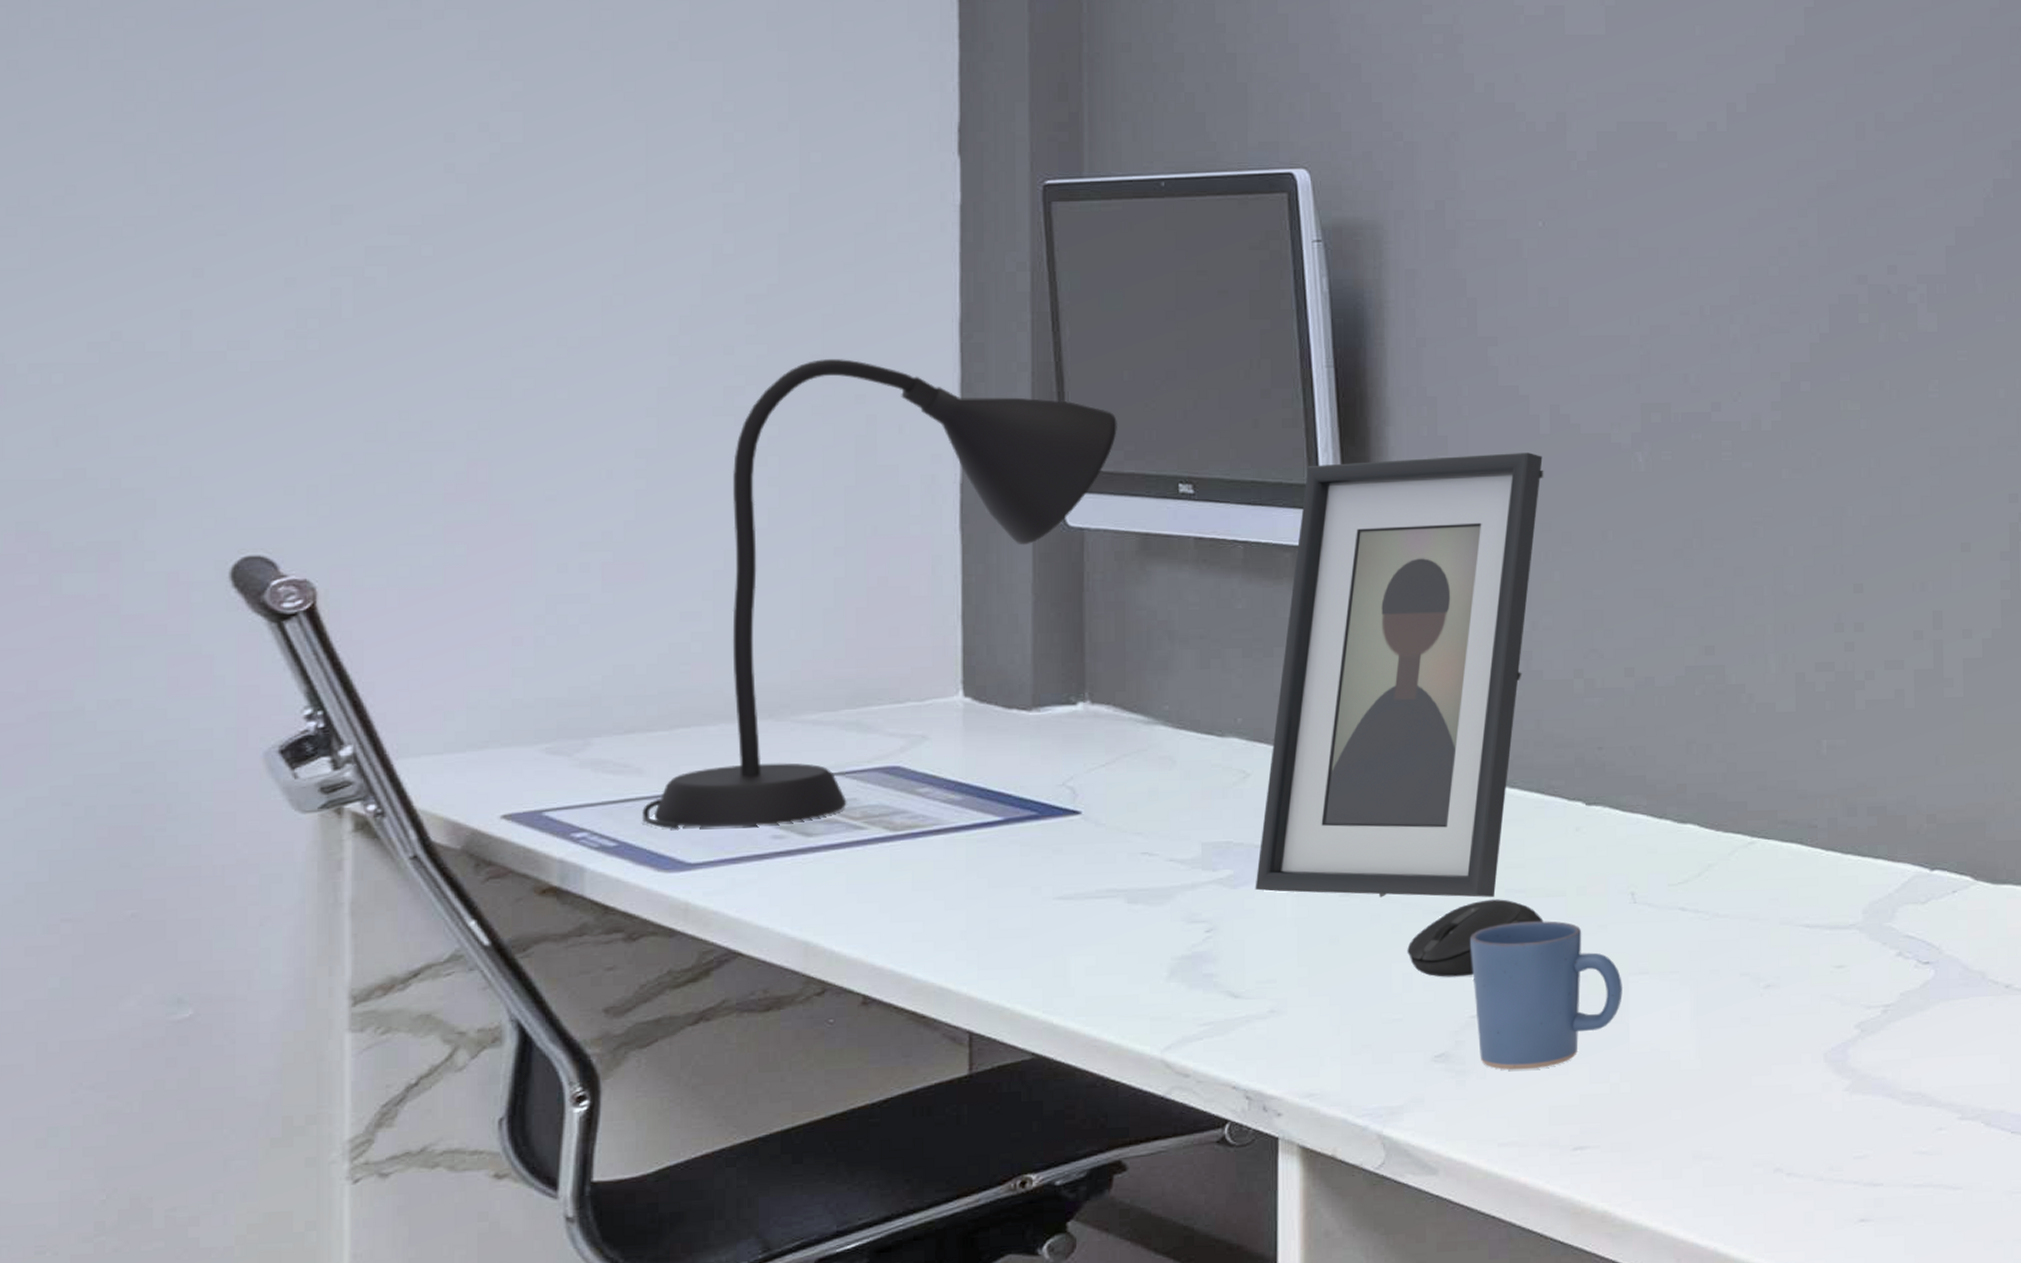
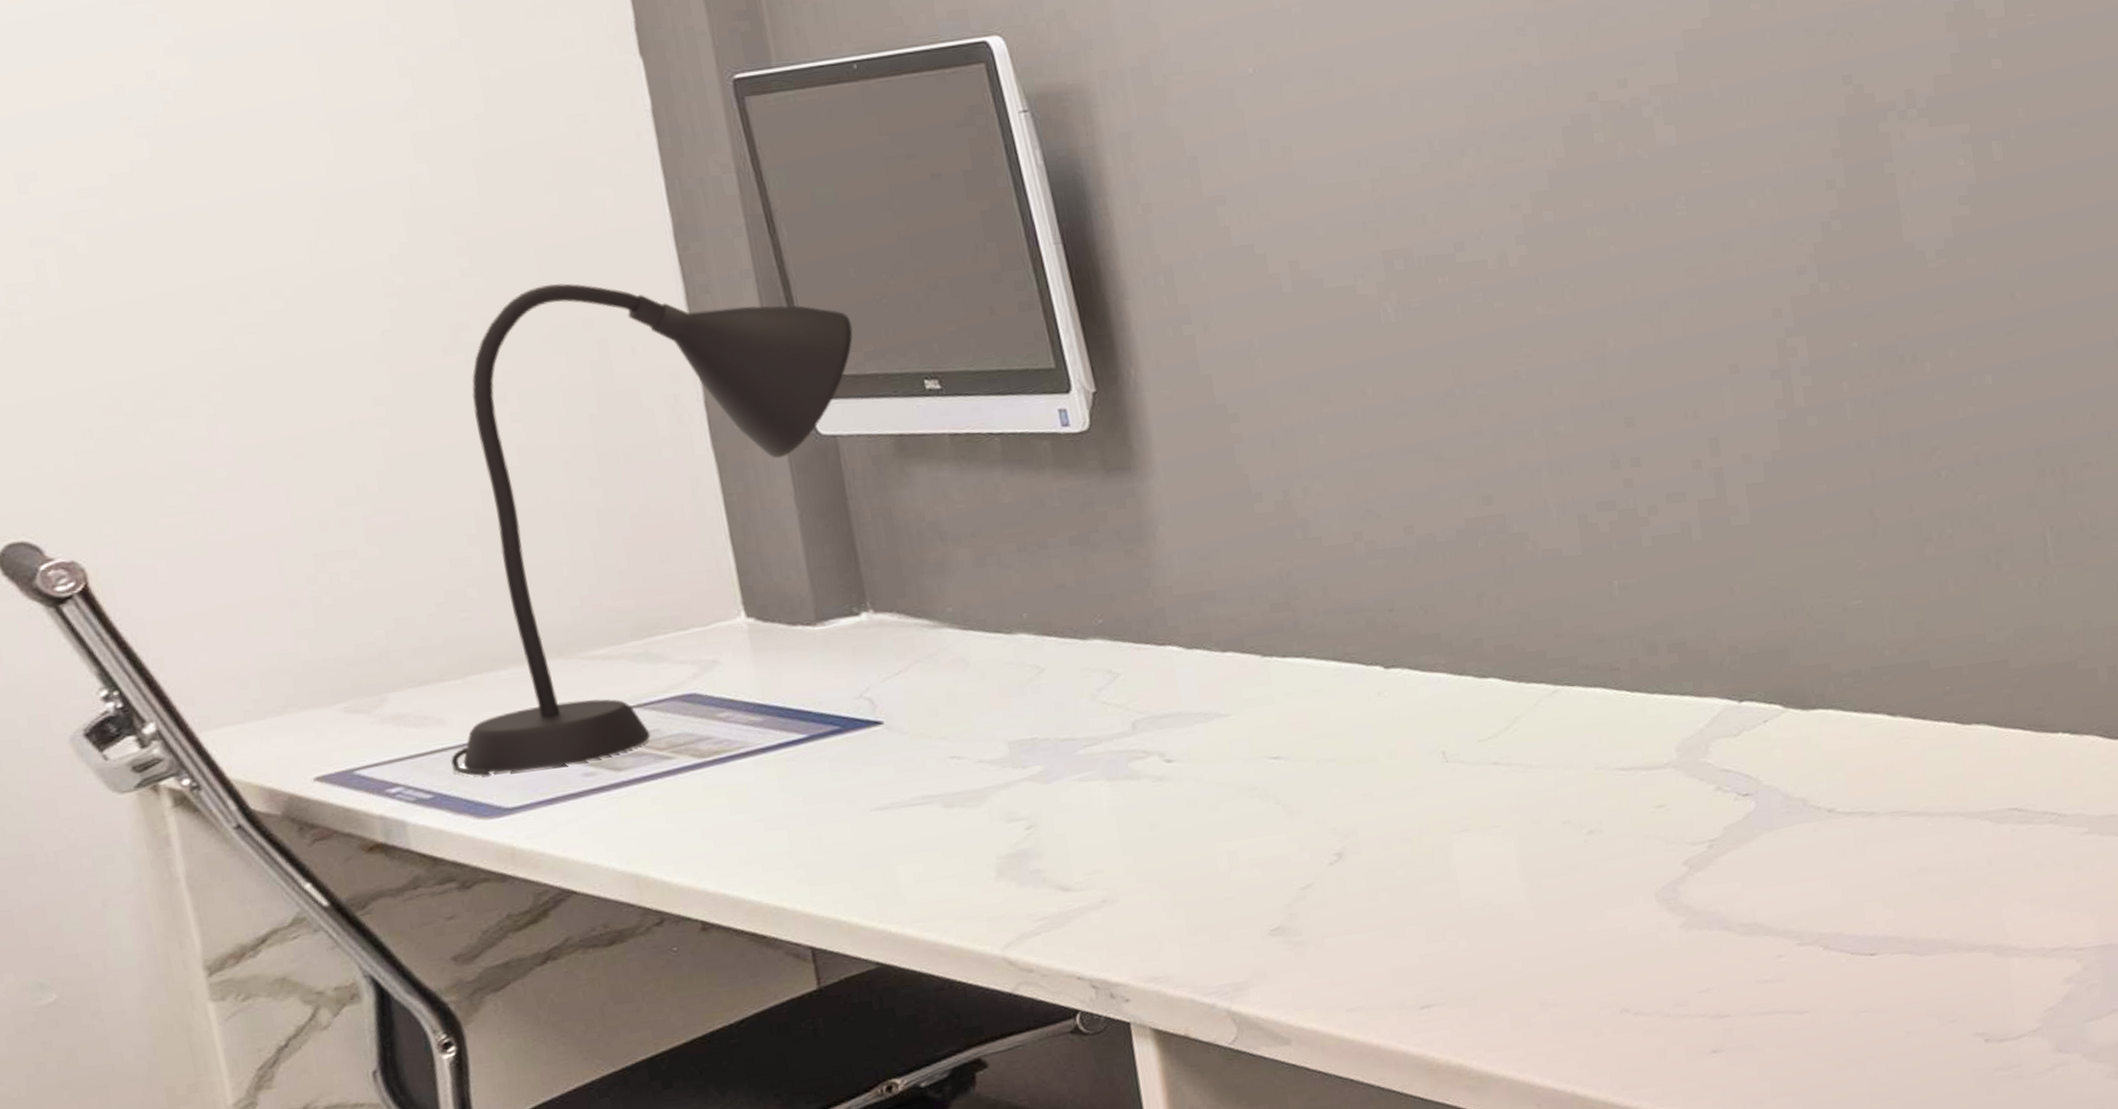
picture frame: present [1255,453,1544,898] -> none [1051,313,1307,784]
computer mouse: present [1407,899,1544,977] -> none [1227,770,1359,853]
mug: present [1470,921,1623,1070] -> none [1288,787,1448,938]

